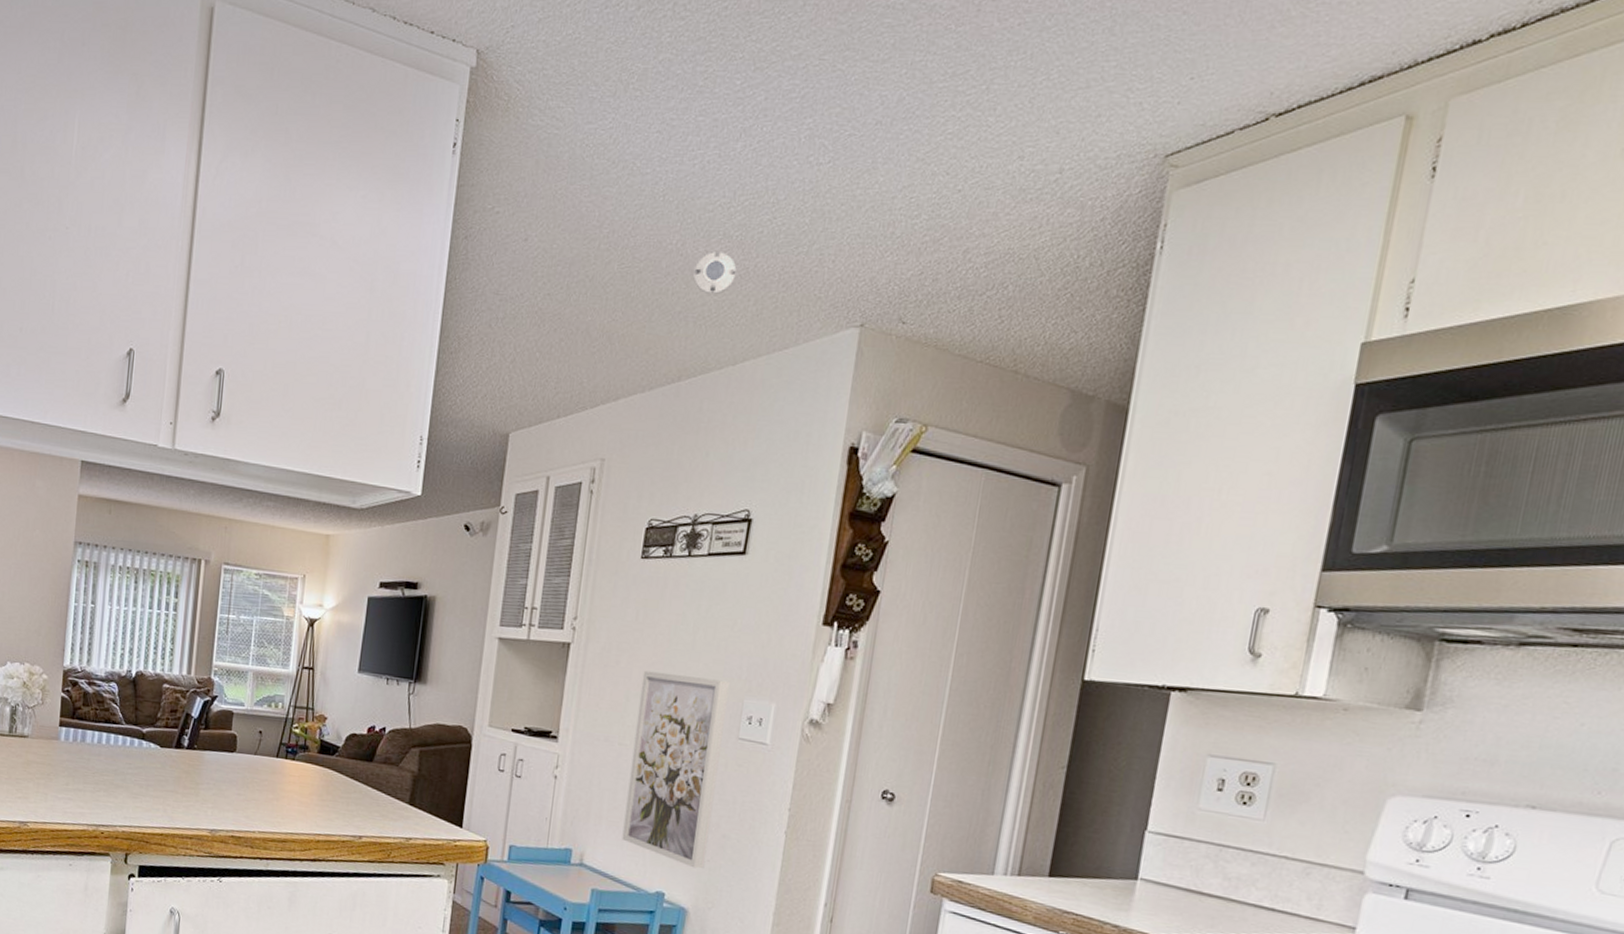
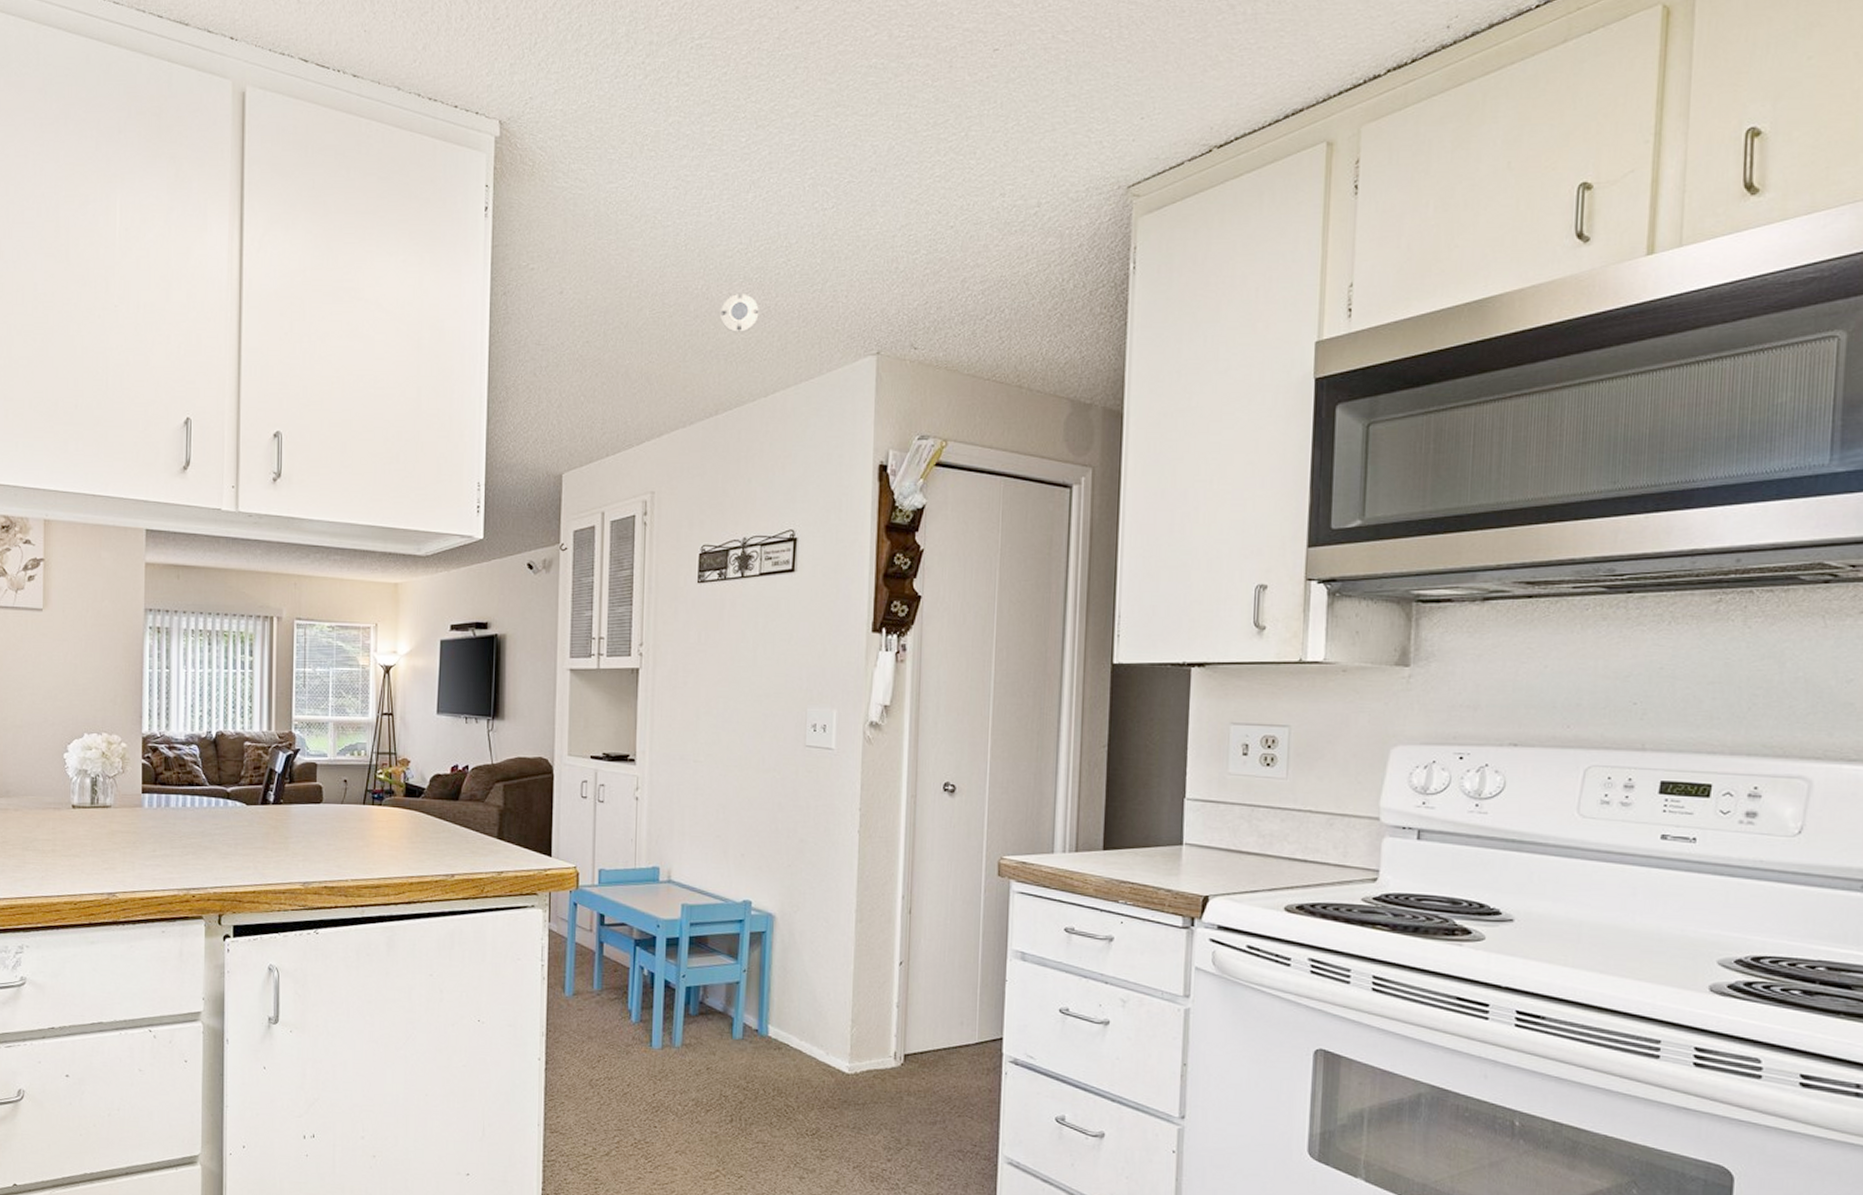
wall art: present [622,670,730,869] -> none [706,689,792,875]

